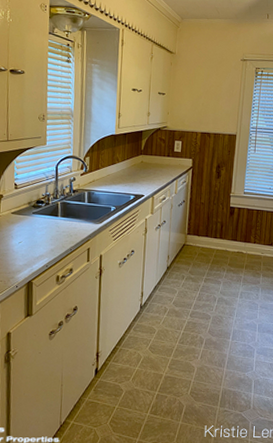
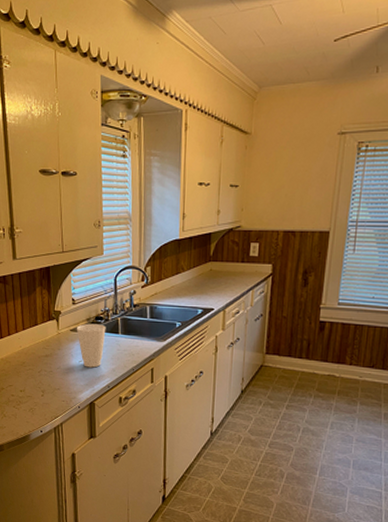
cup: none [17,207,47,248] -> present [76,323,106,368]

